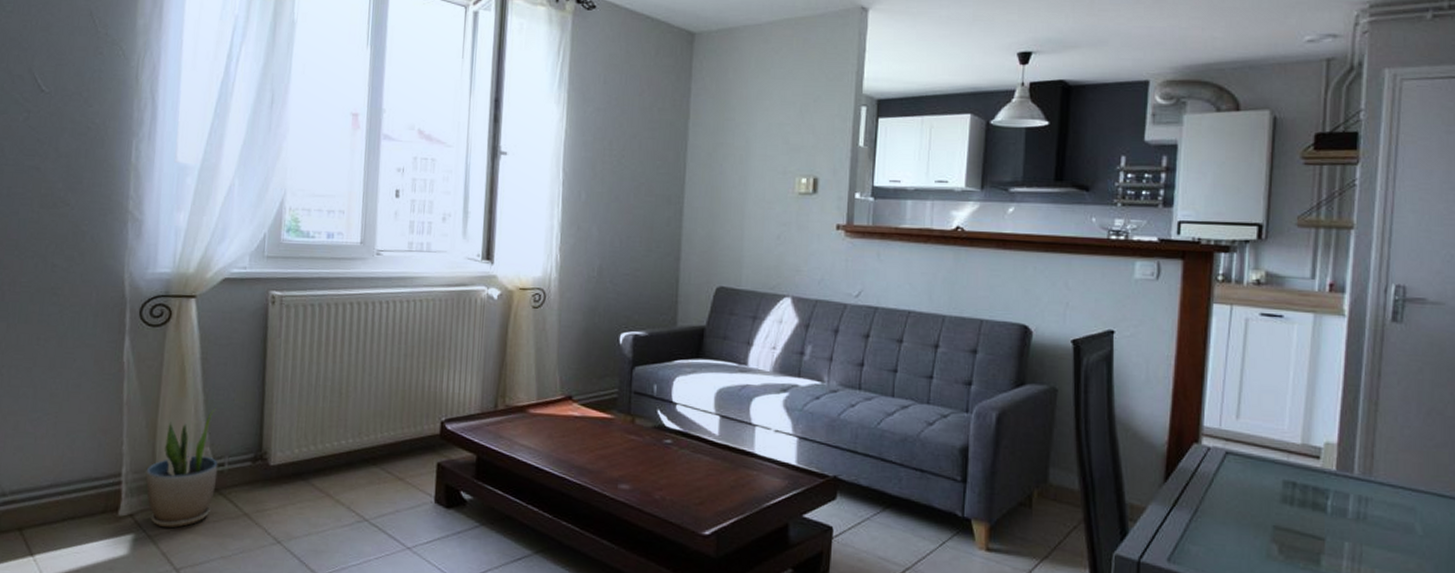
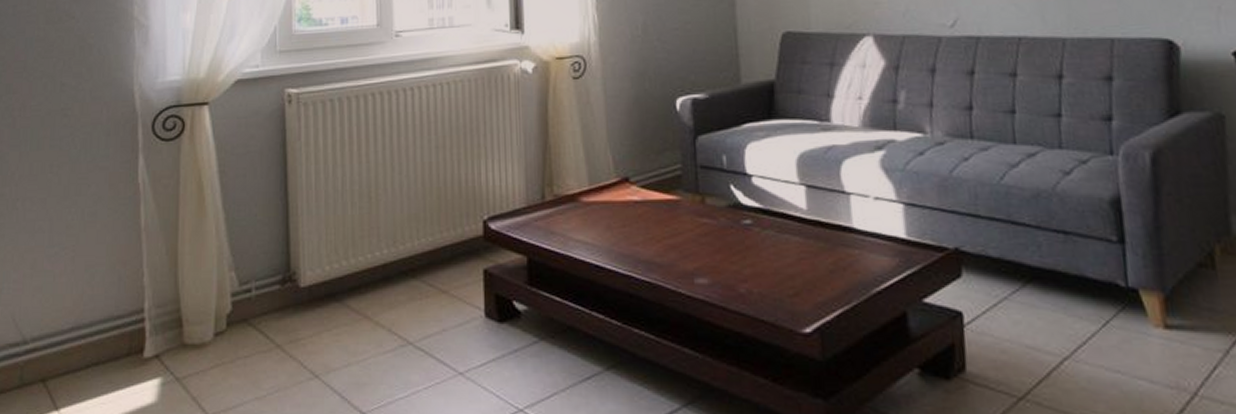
potted plant: present [145,408,218,528] -> none [169,226,245,367]

